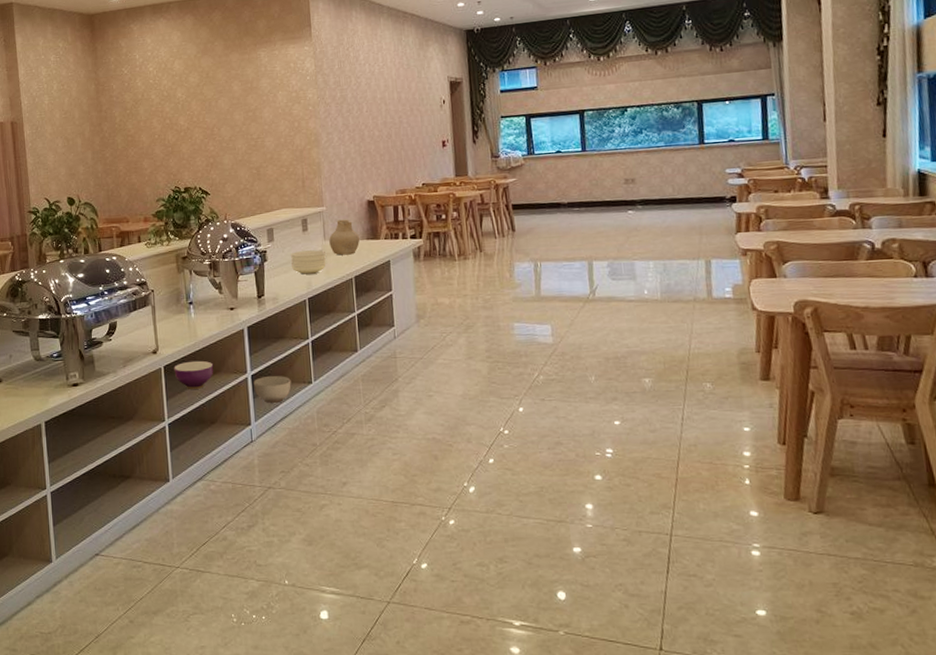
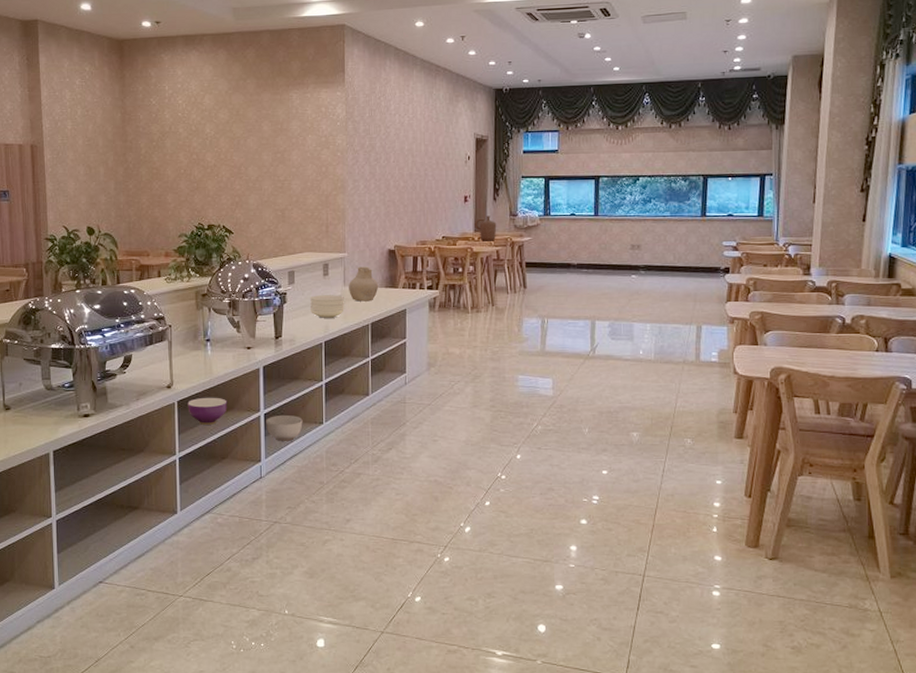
water jug: none [455,159,479,186] -> present [474,216,497,242]

